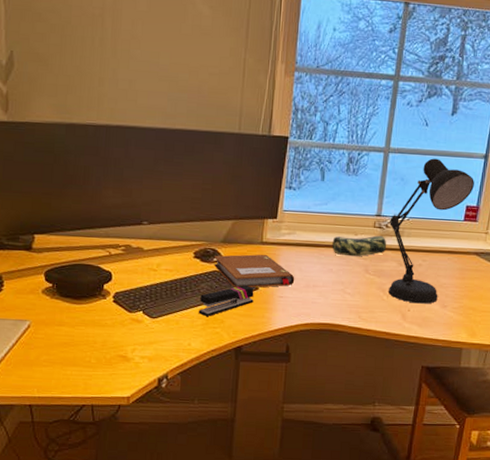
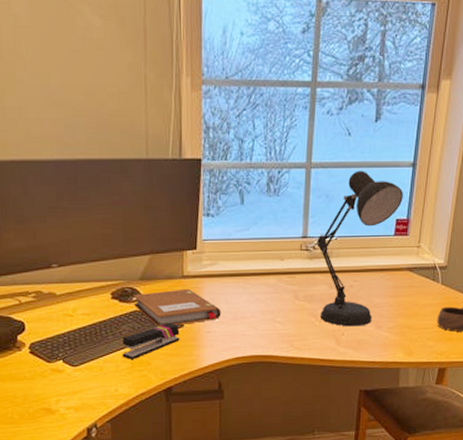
pencil case: present [332,235,387,257] -> none [258,258,316,283]

